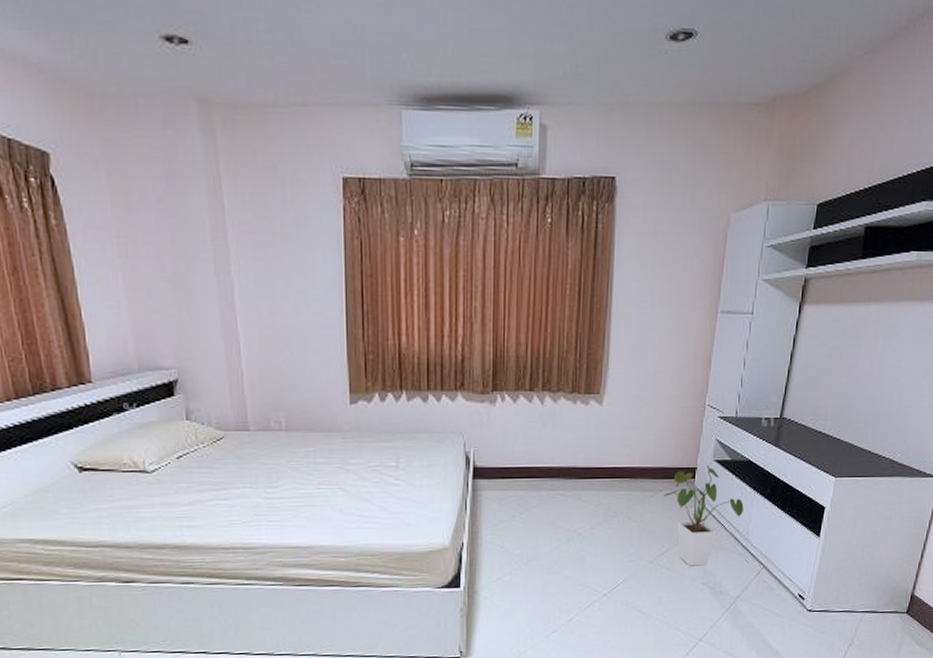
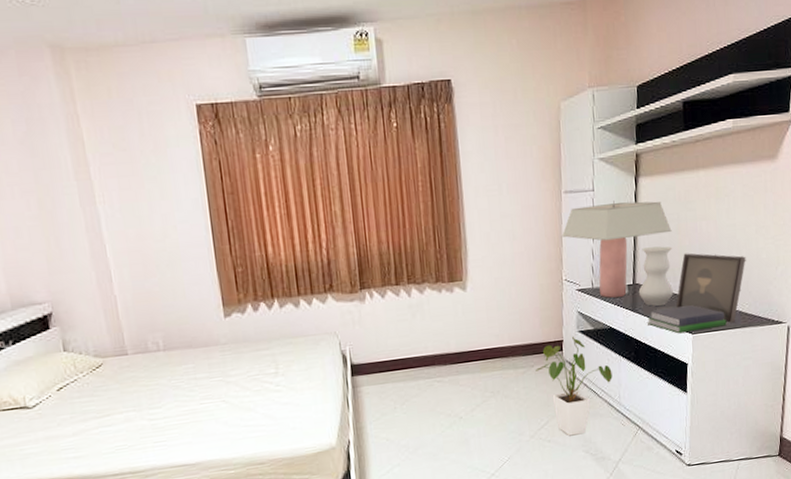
table lamp: none [712,327,831,431] -> present [562,201,672,299]
vase: none [784,381,829,445] -> present [638,246,673,307]
book: none [789,447,875,475] -> present [647,305,727,334]
picture frame: none [821,391,907,470] -> present [675,253,746,323]

